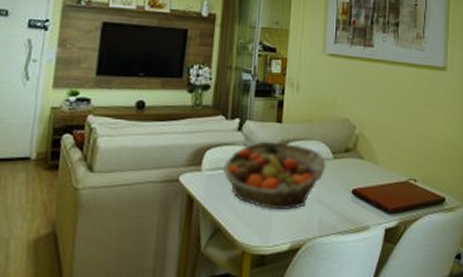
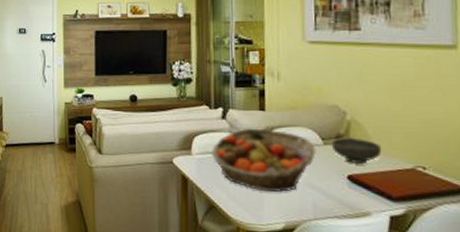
bowl: none [340,152,383,177] -> present [331,138,382,164]

